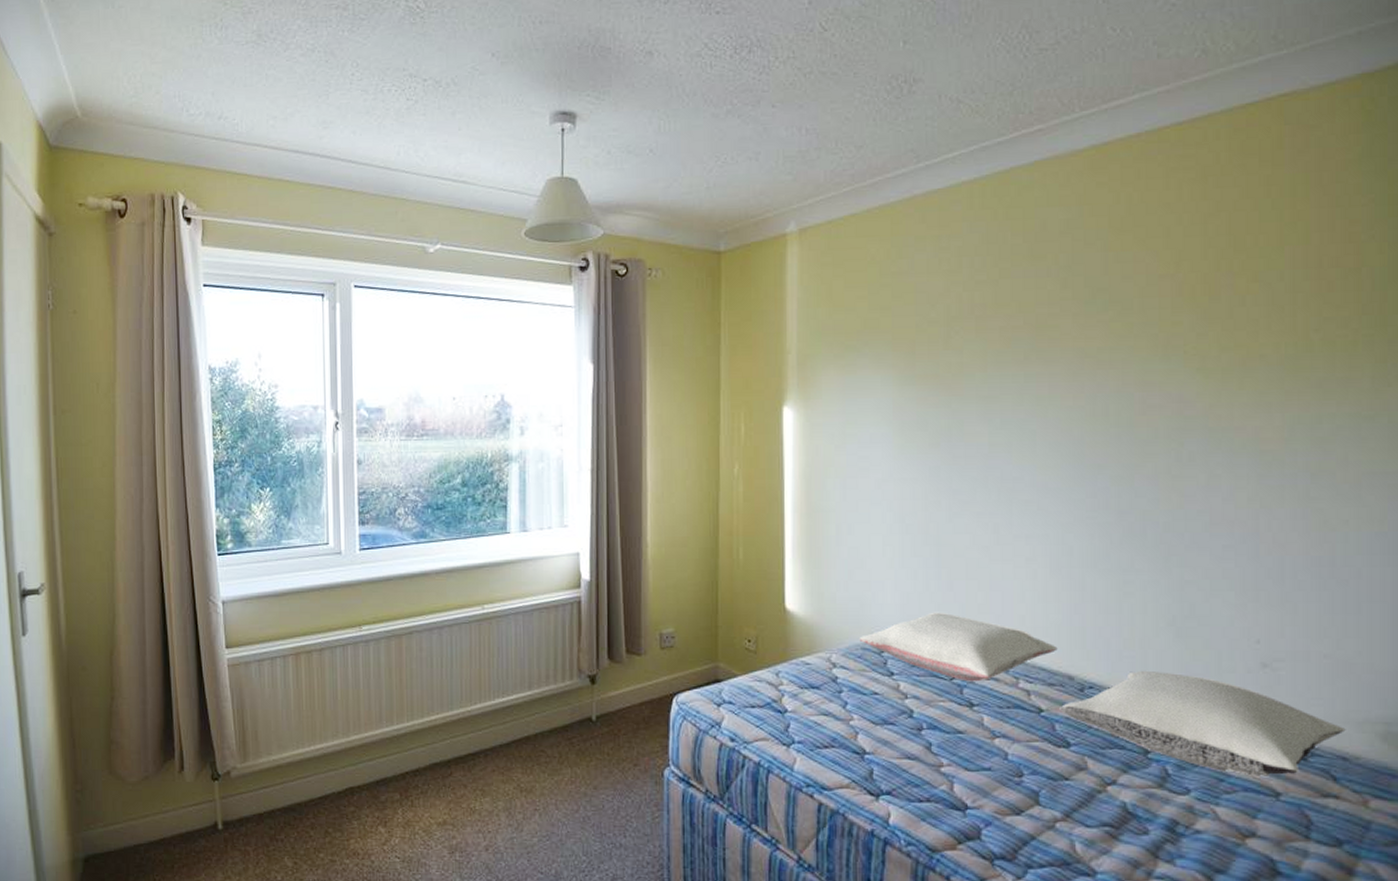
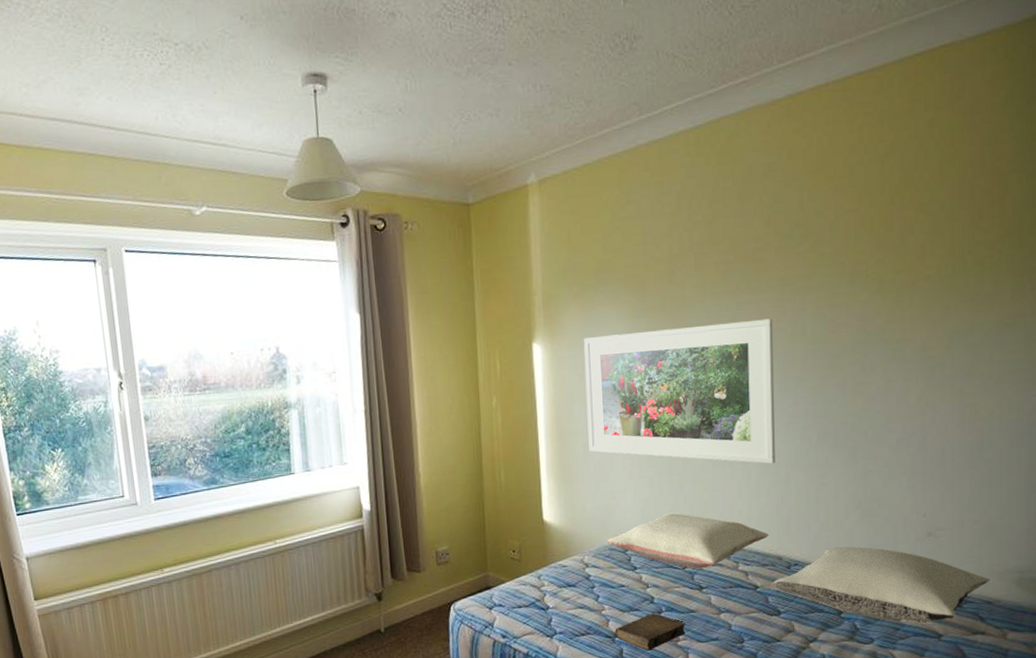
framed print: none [841,394,1069,564] -> present [583,318,775,464]
book: none [864,729,951,775] -> present [615,613,686,651]

